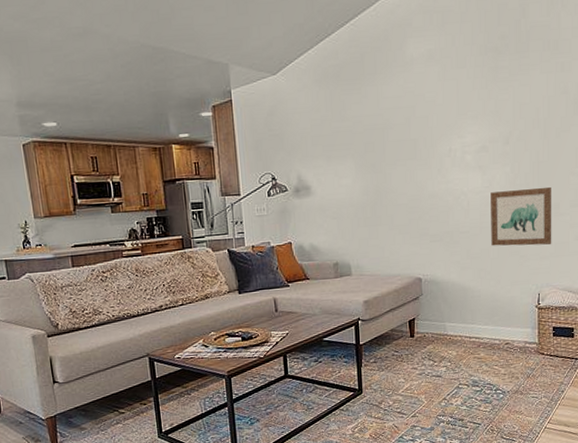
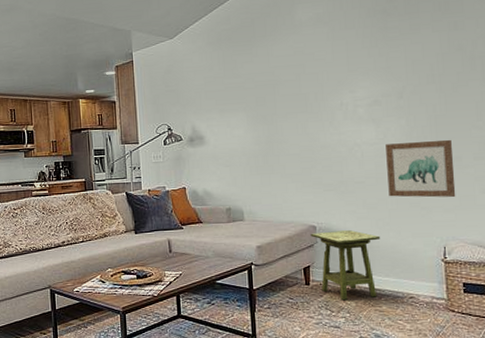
side table: none [416,281,482,351] -> present [310,230,381,301]

